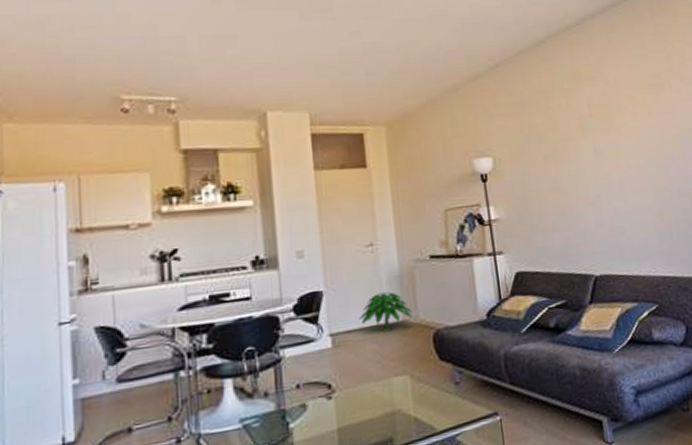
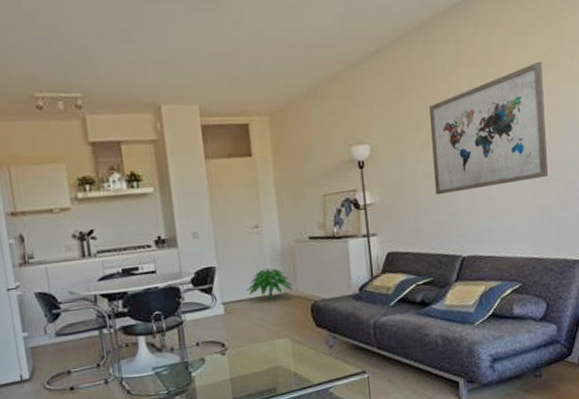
wall art: none [551,81,673,211] -> present [429,61,549,195]

